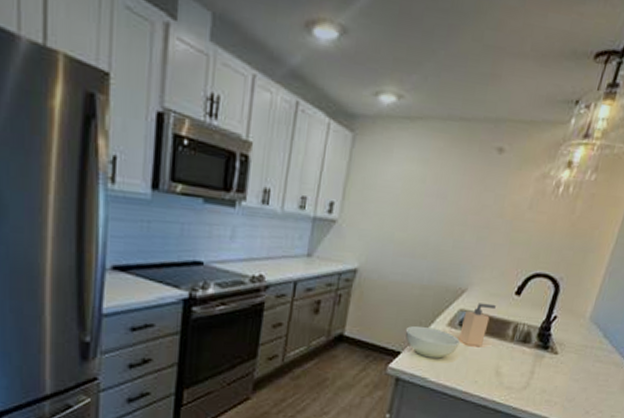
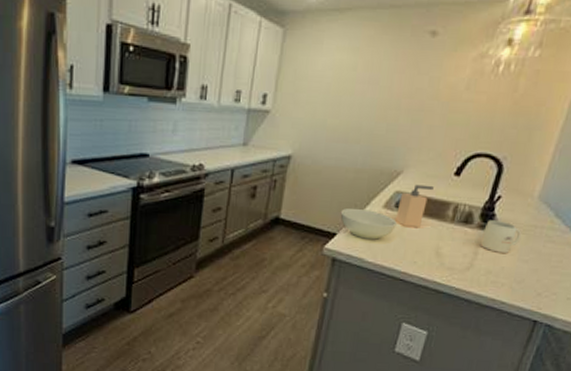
mug: none [536,339,574,372] -> present [480,220,522,253]

